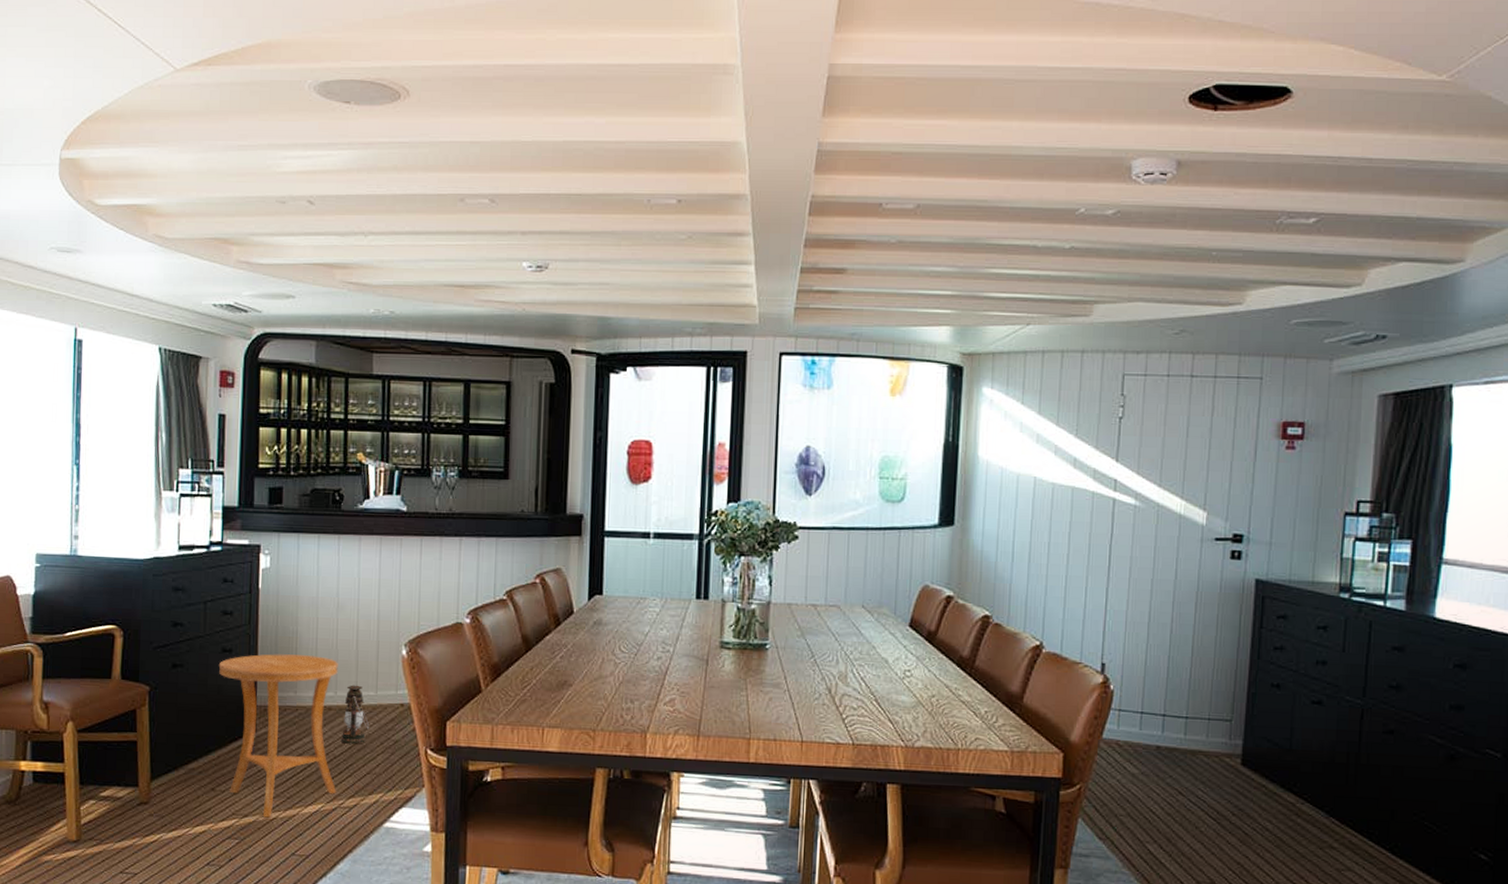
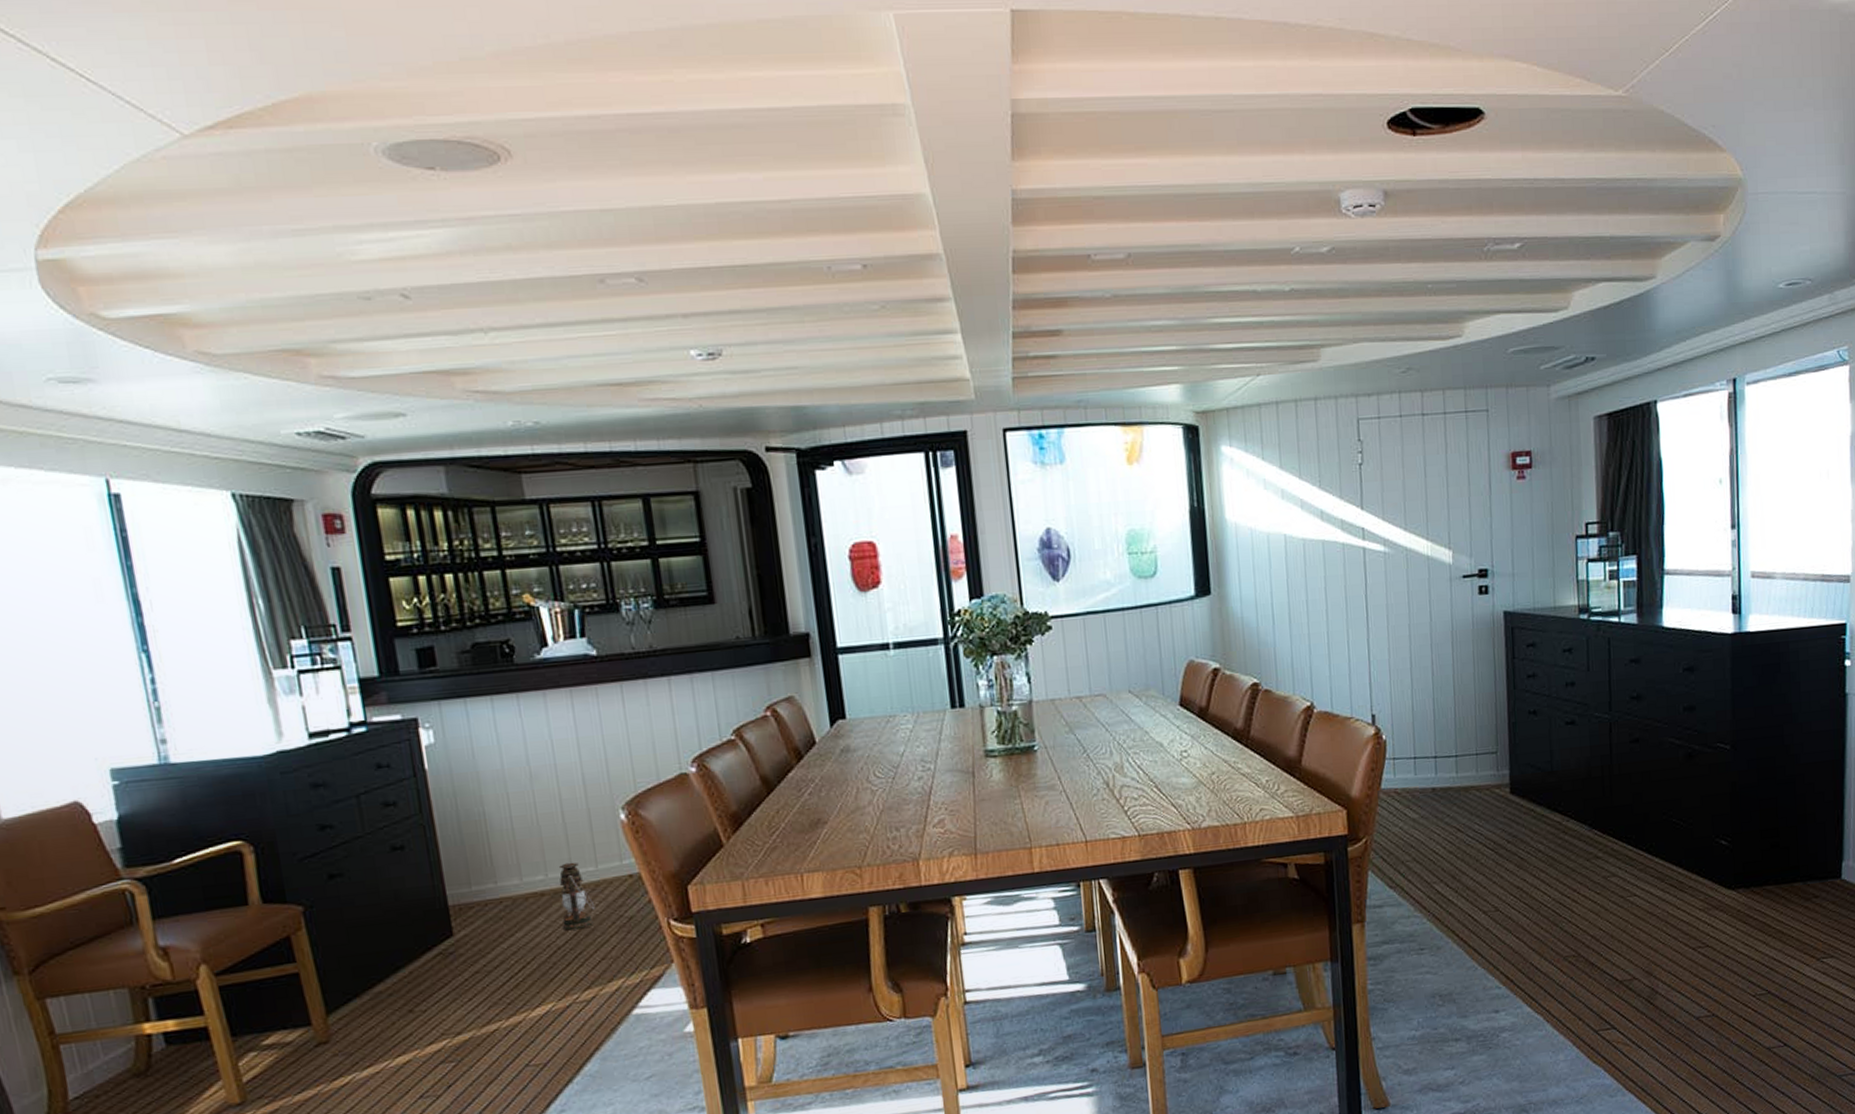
side table: present [218,654,338,818] -> none [389,836,569,1031]

